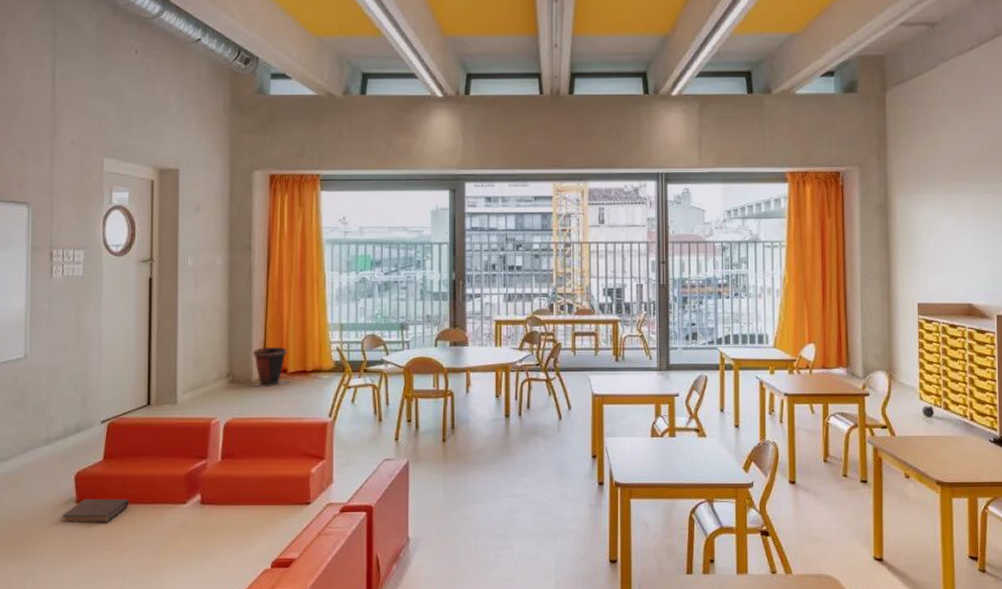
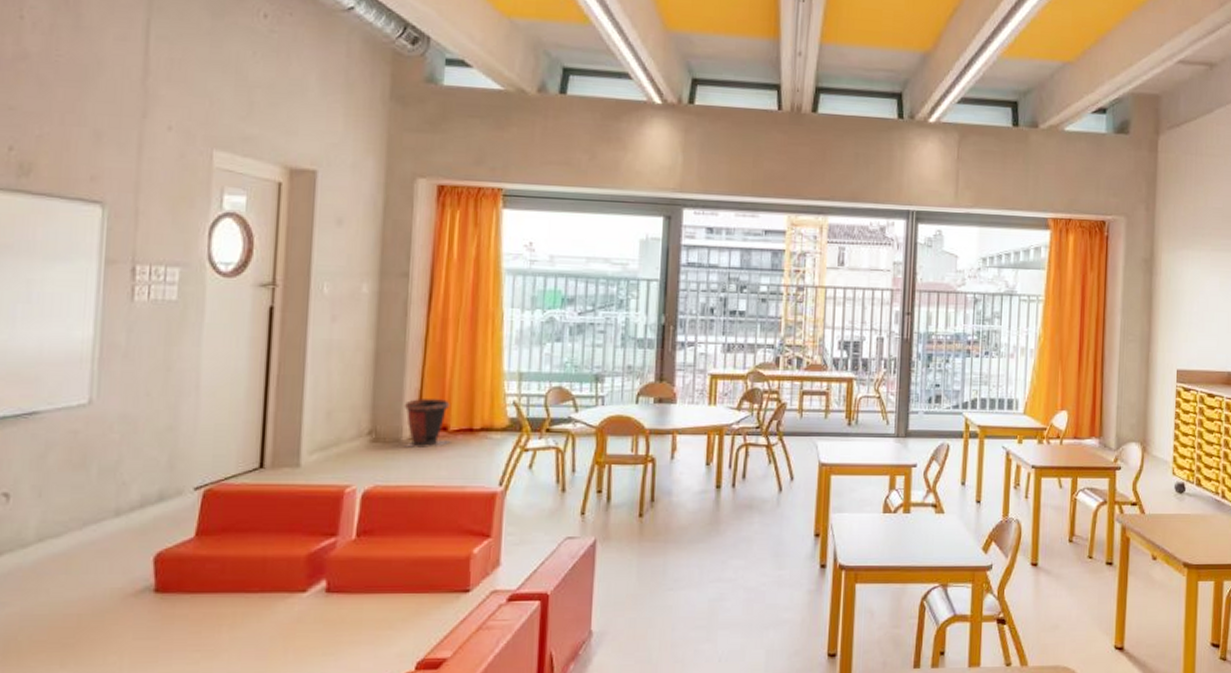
book: present [62,499,129,524] -> none [133,586,228,618]

